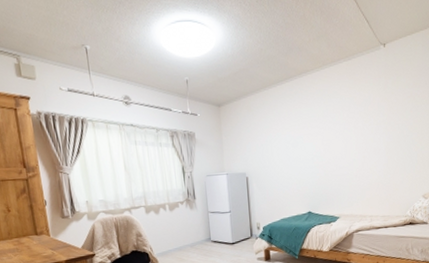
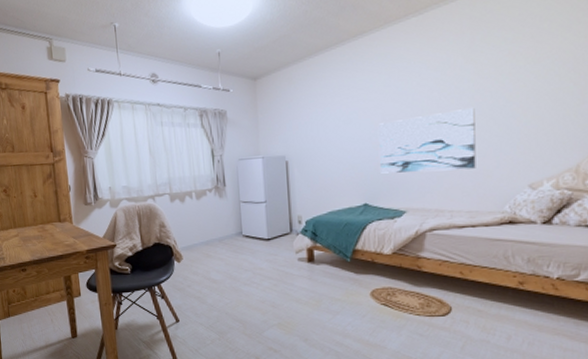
wall art: none [319,136,388,188] -> present [379,107,476,174]

